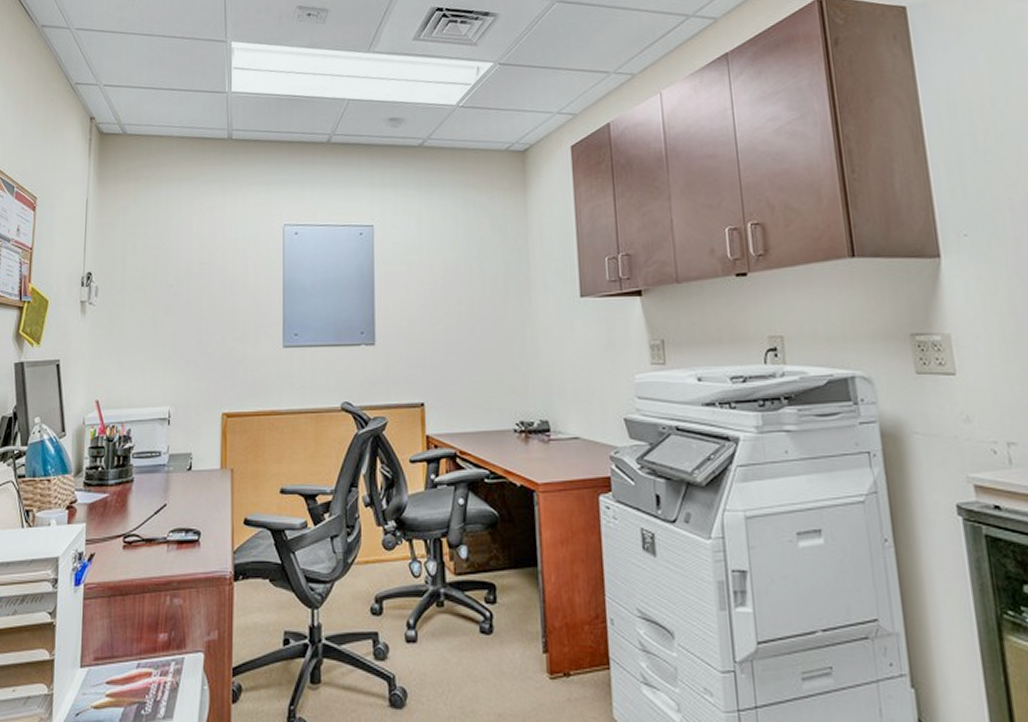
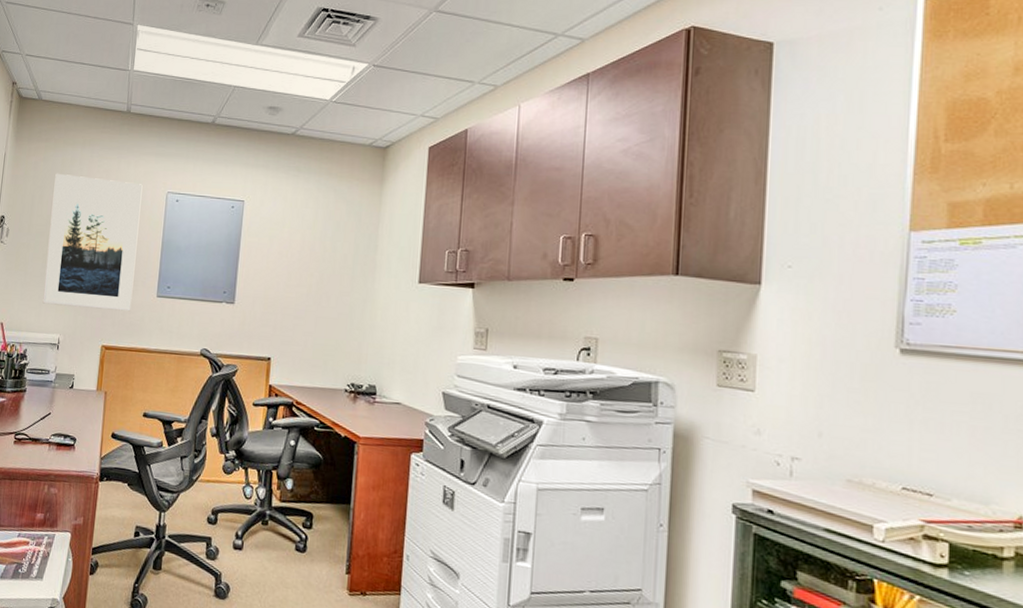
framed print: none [145,216,254,372] -> present [42,173,143,312]

